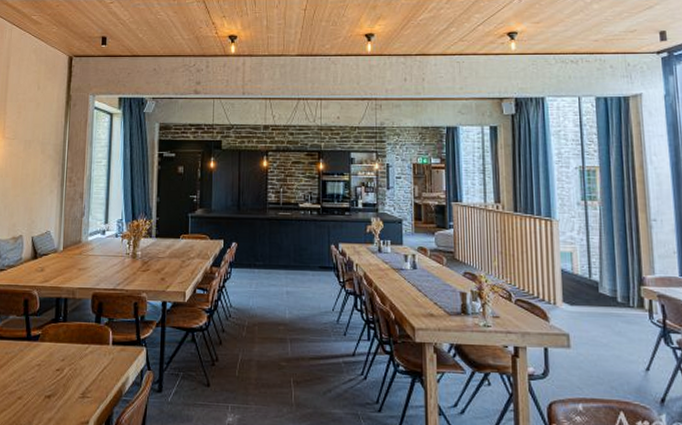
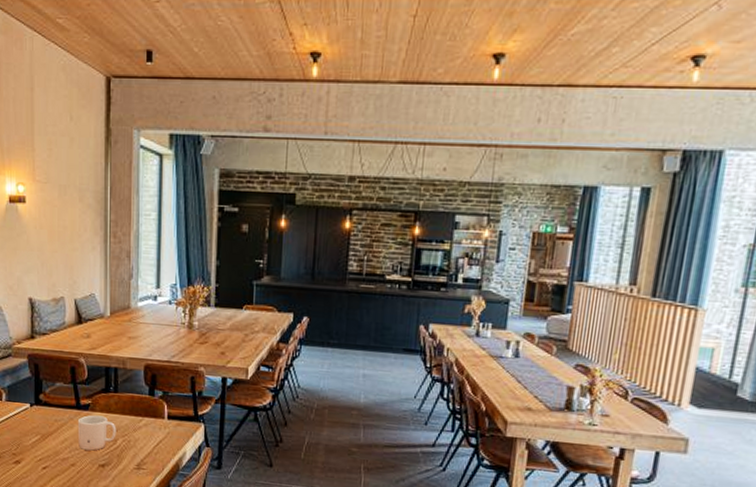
mug: none [26,345,64,382] -> present [77,414,117,451]

